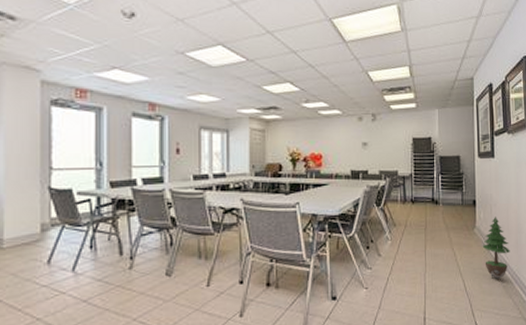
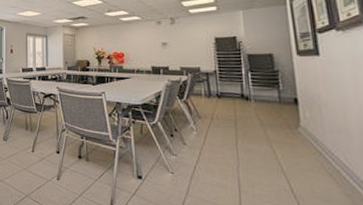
potted tree: present [483,217,510,280] -> none [312,117,354,186]

